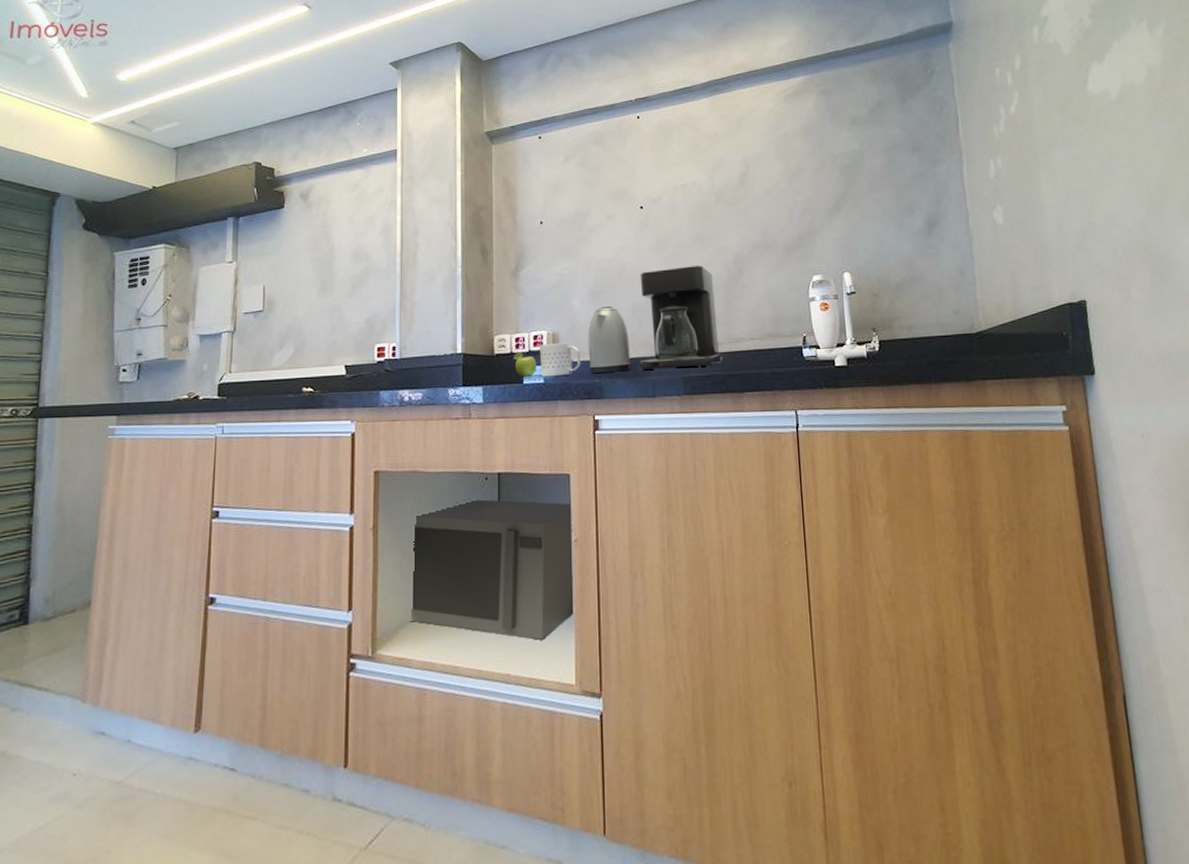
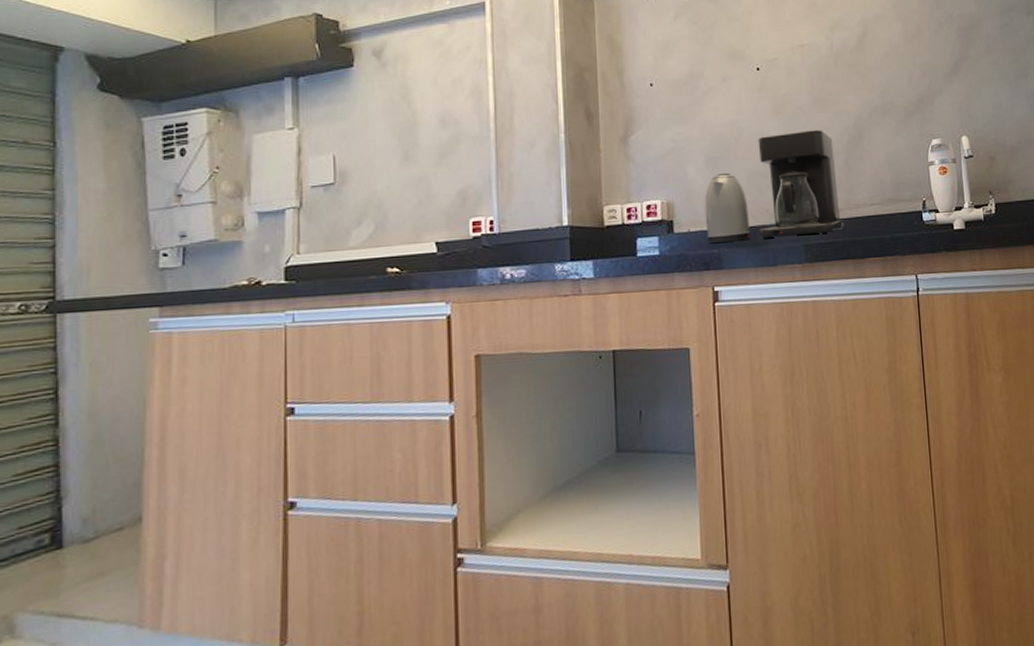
microwave: present [411,499,573,640] -> none [522,377,697,518]
fruit: present [513,353,537,378] -> none [625,223,651,250]
mug: present [539,342,582,377] -> none [653,211,699,249]

